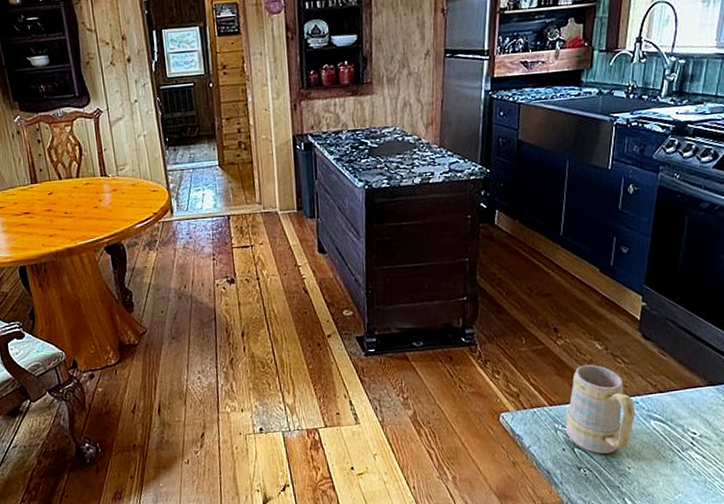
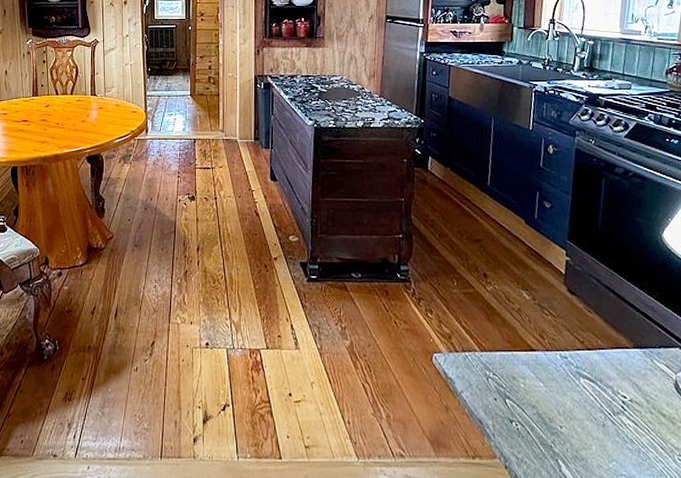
mug: present [565,364,636,454] -> none [496,313,565,408]

